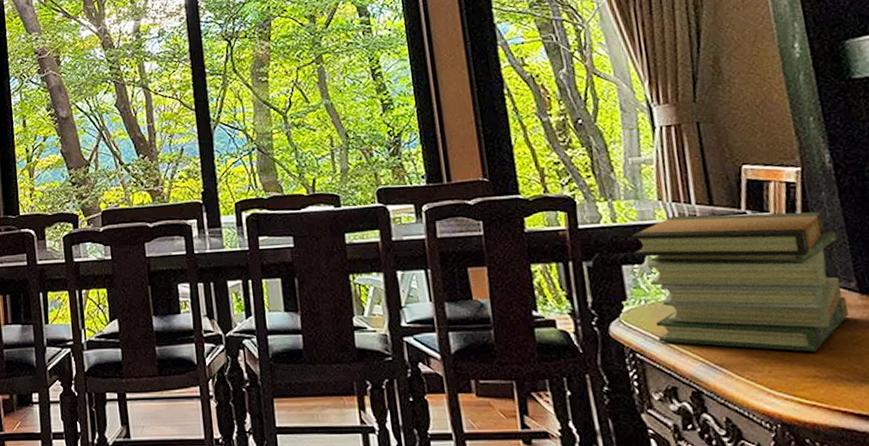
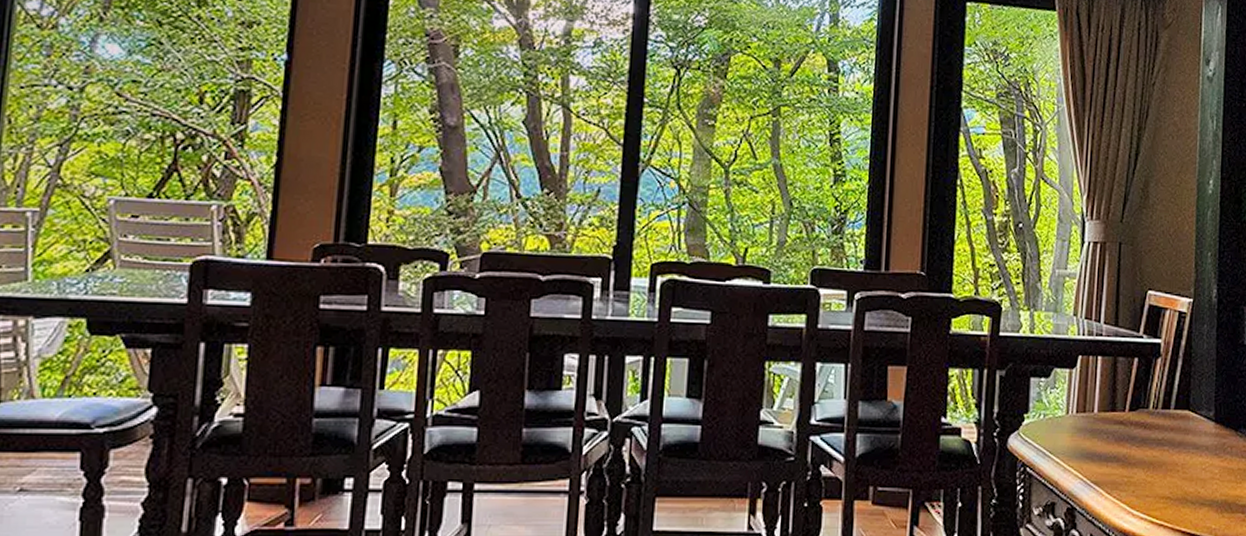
book stack: present [631,212,850,352] -> none [1043,333,1209,474]

